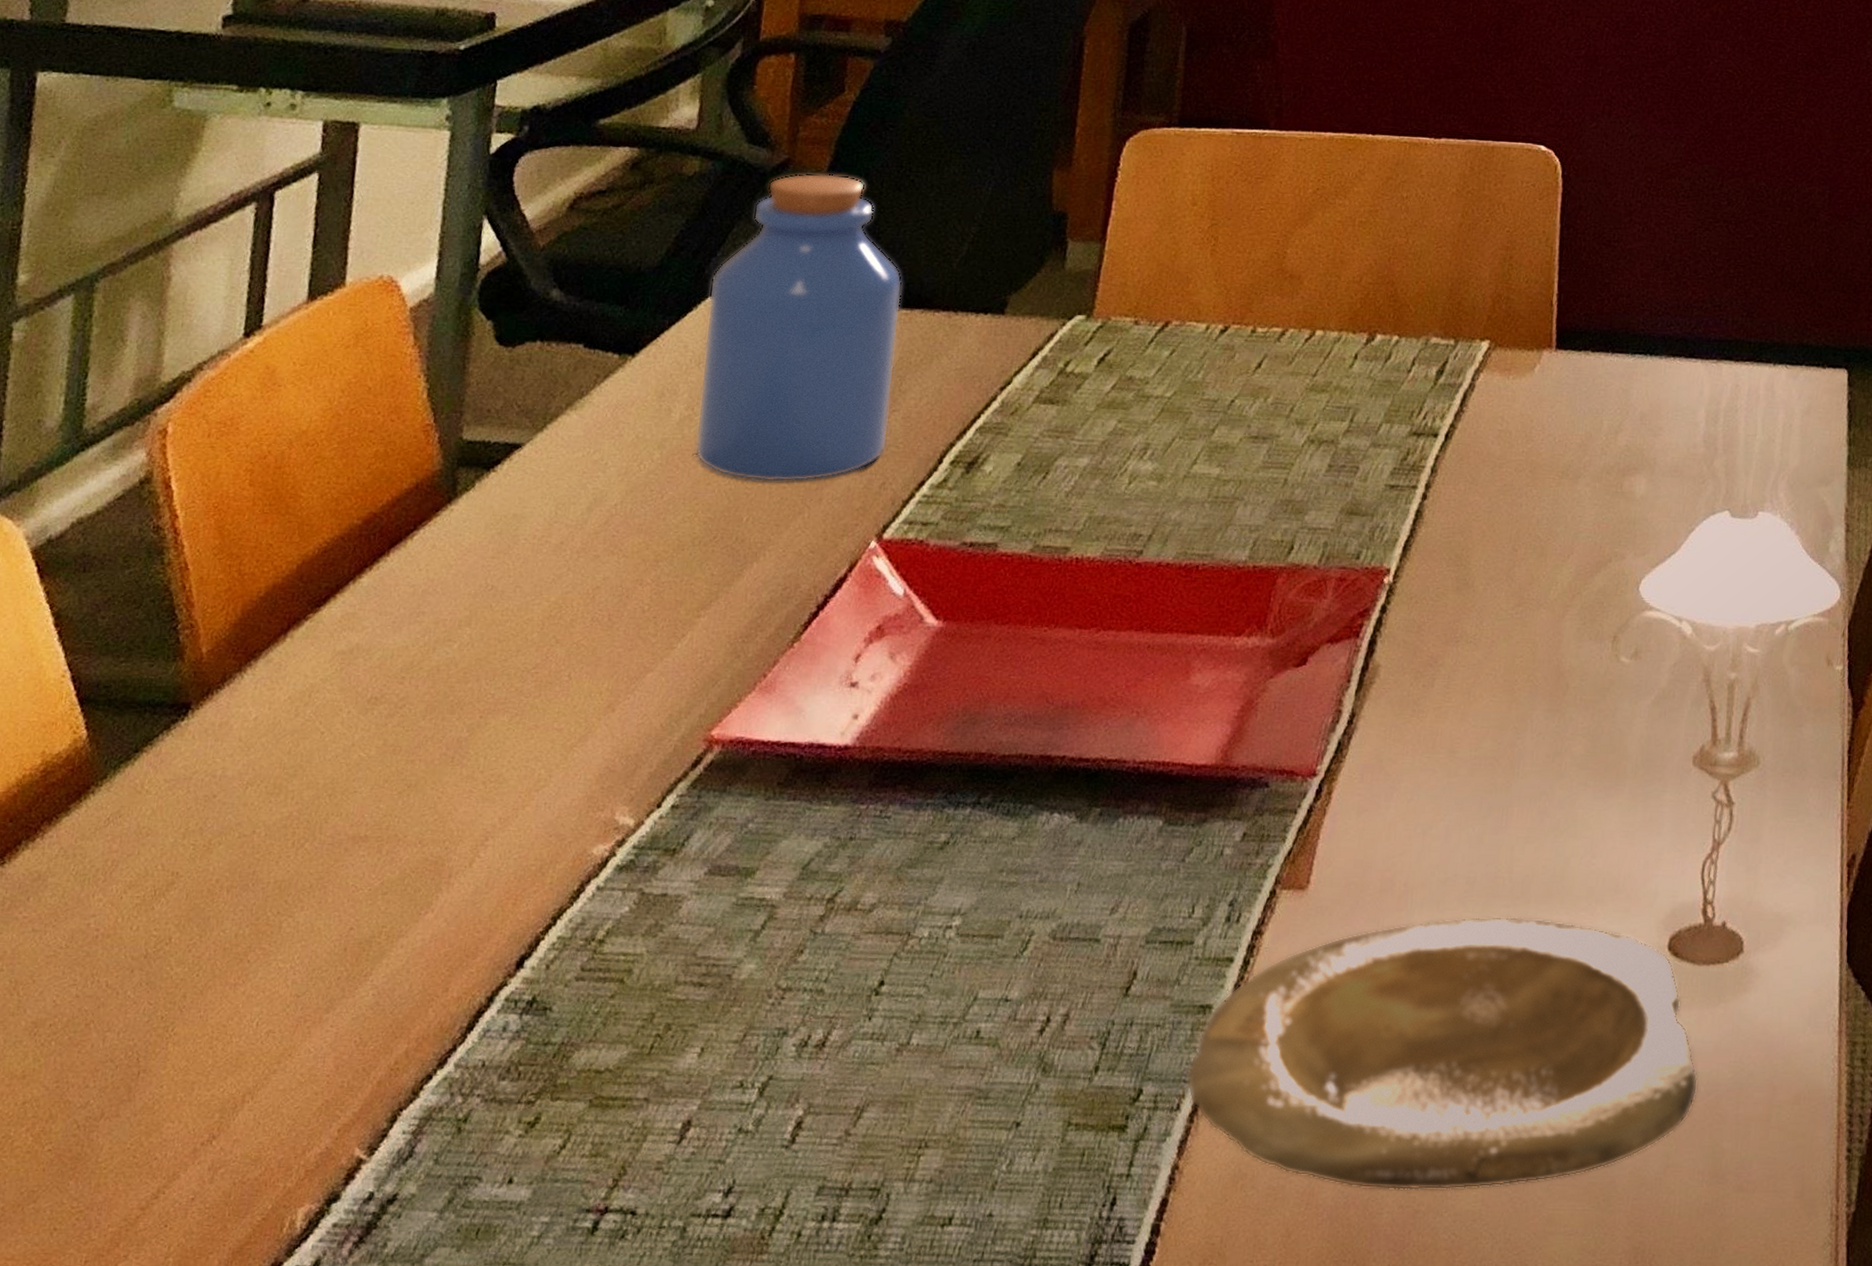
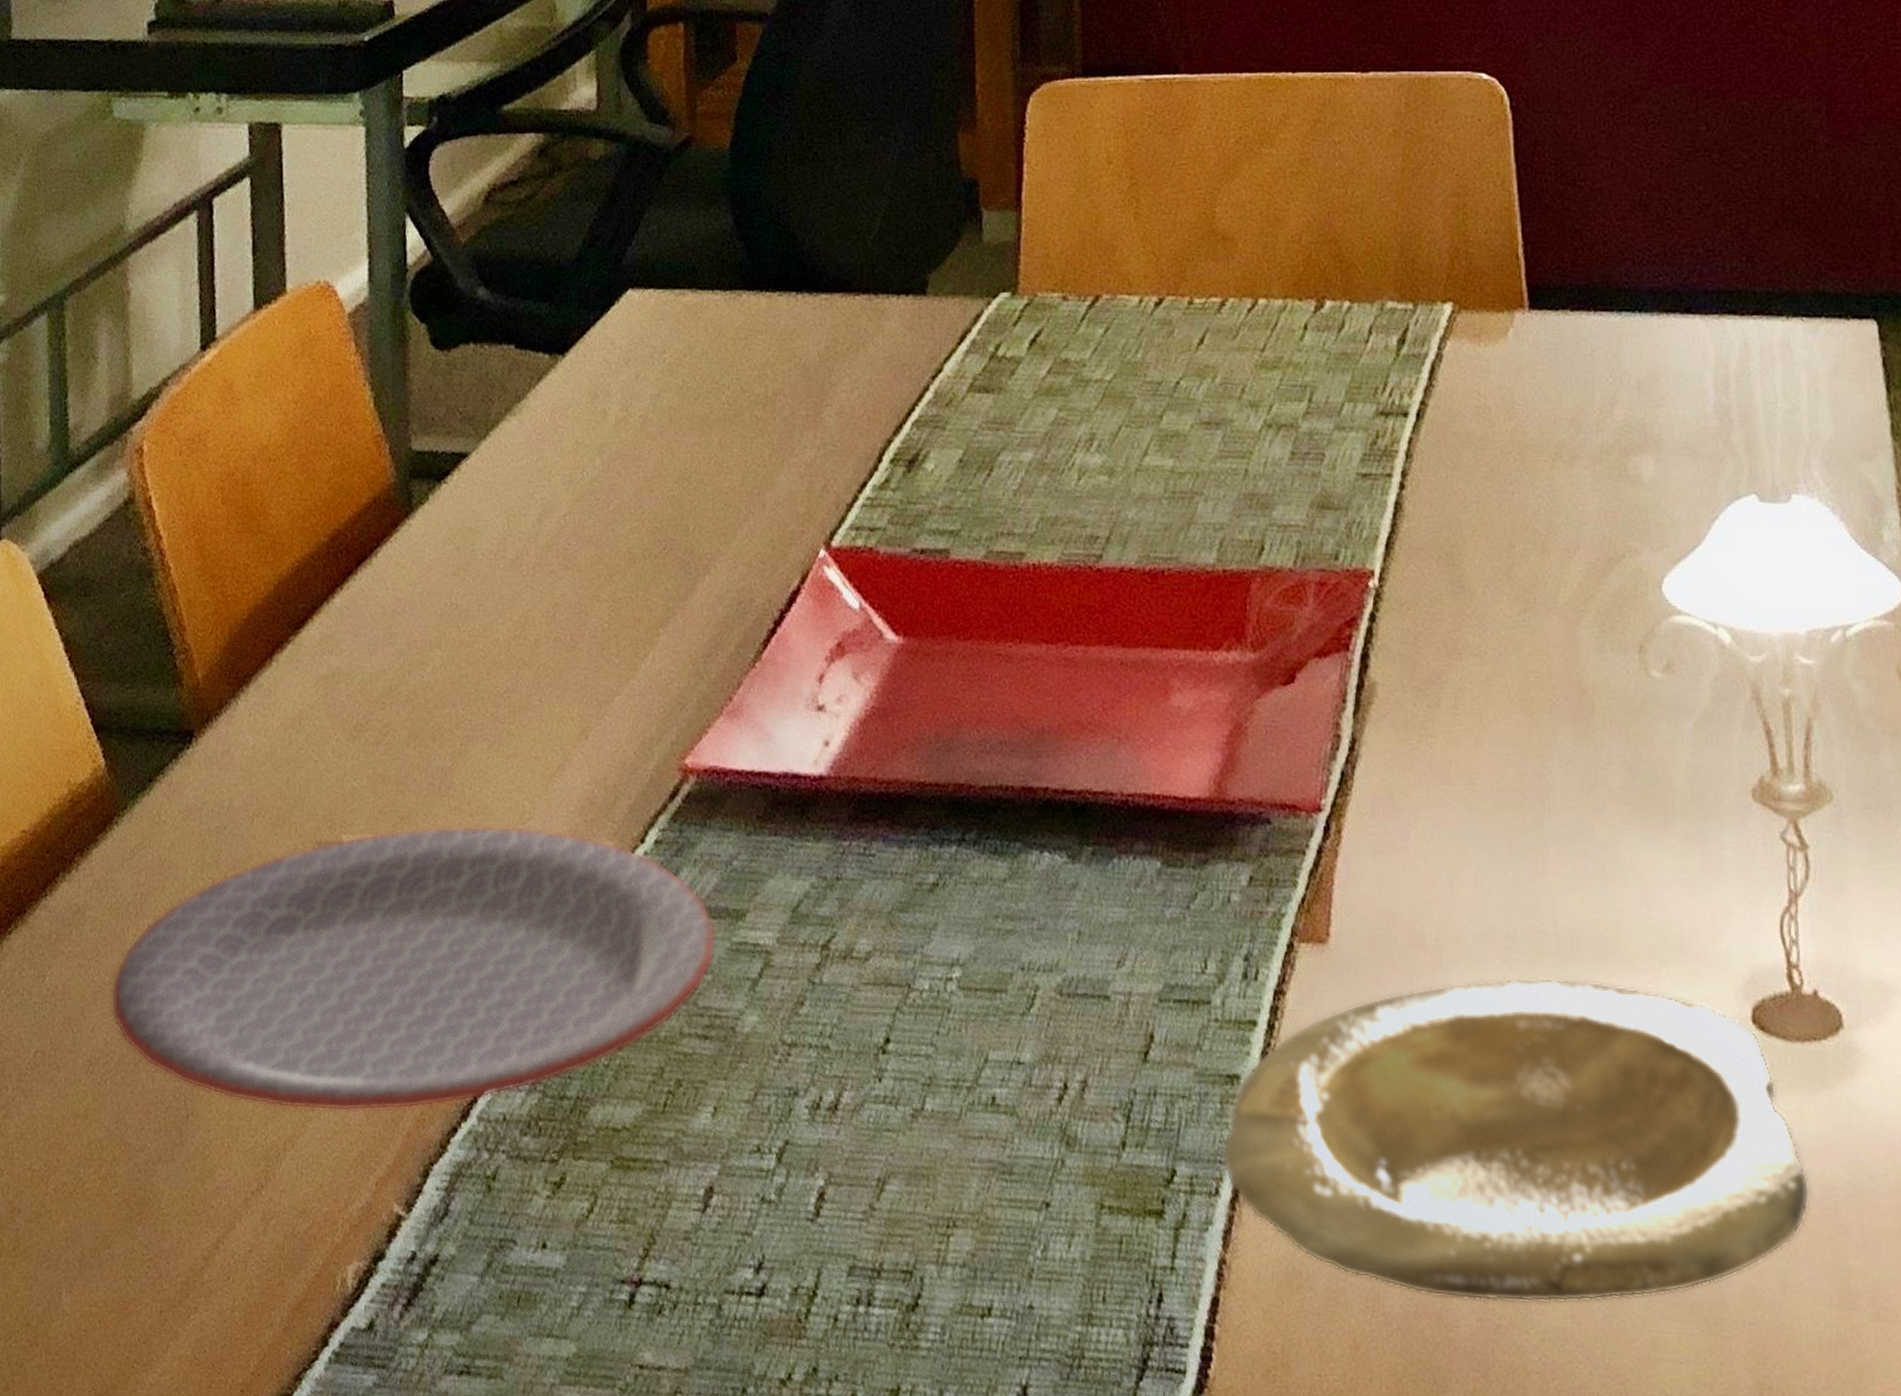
plate: none [65,792,724,1064] -> present [111,825,717,1112]
jar: present [694,173,903,483] -> none [629,150,824,488]

